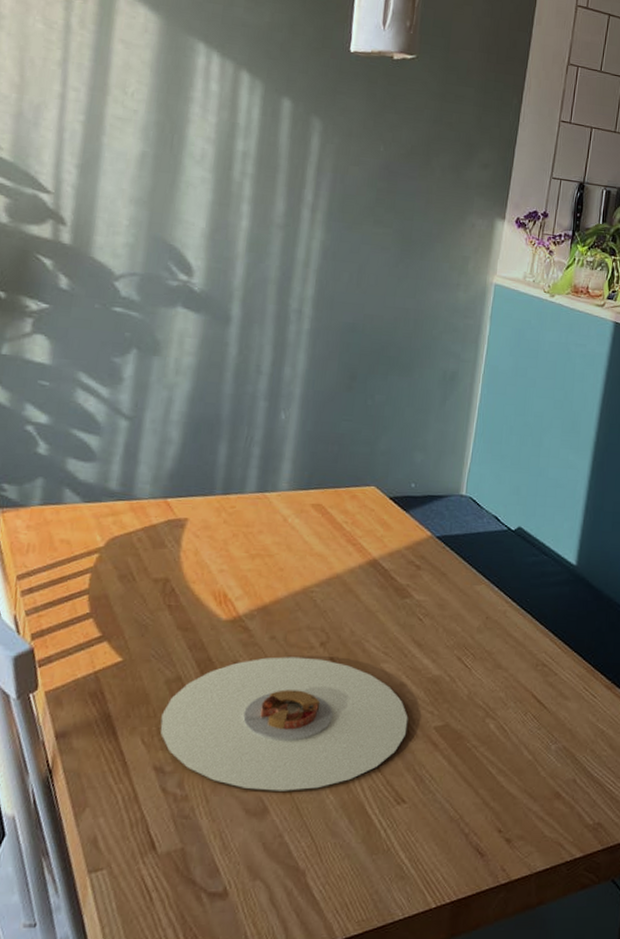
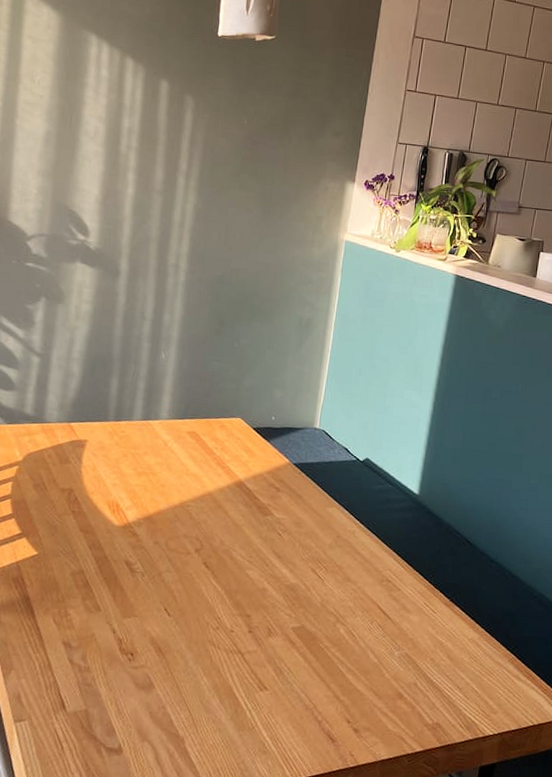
plate: present [160,656,408,791] -> none [67,559,270,671]

